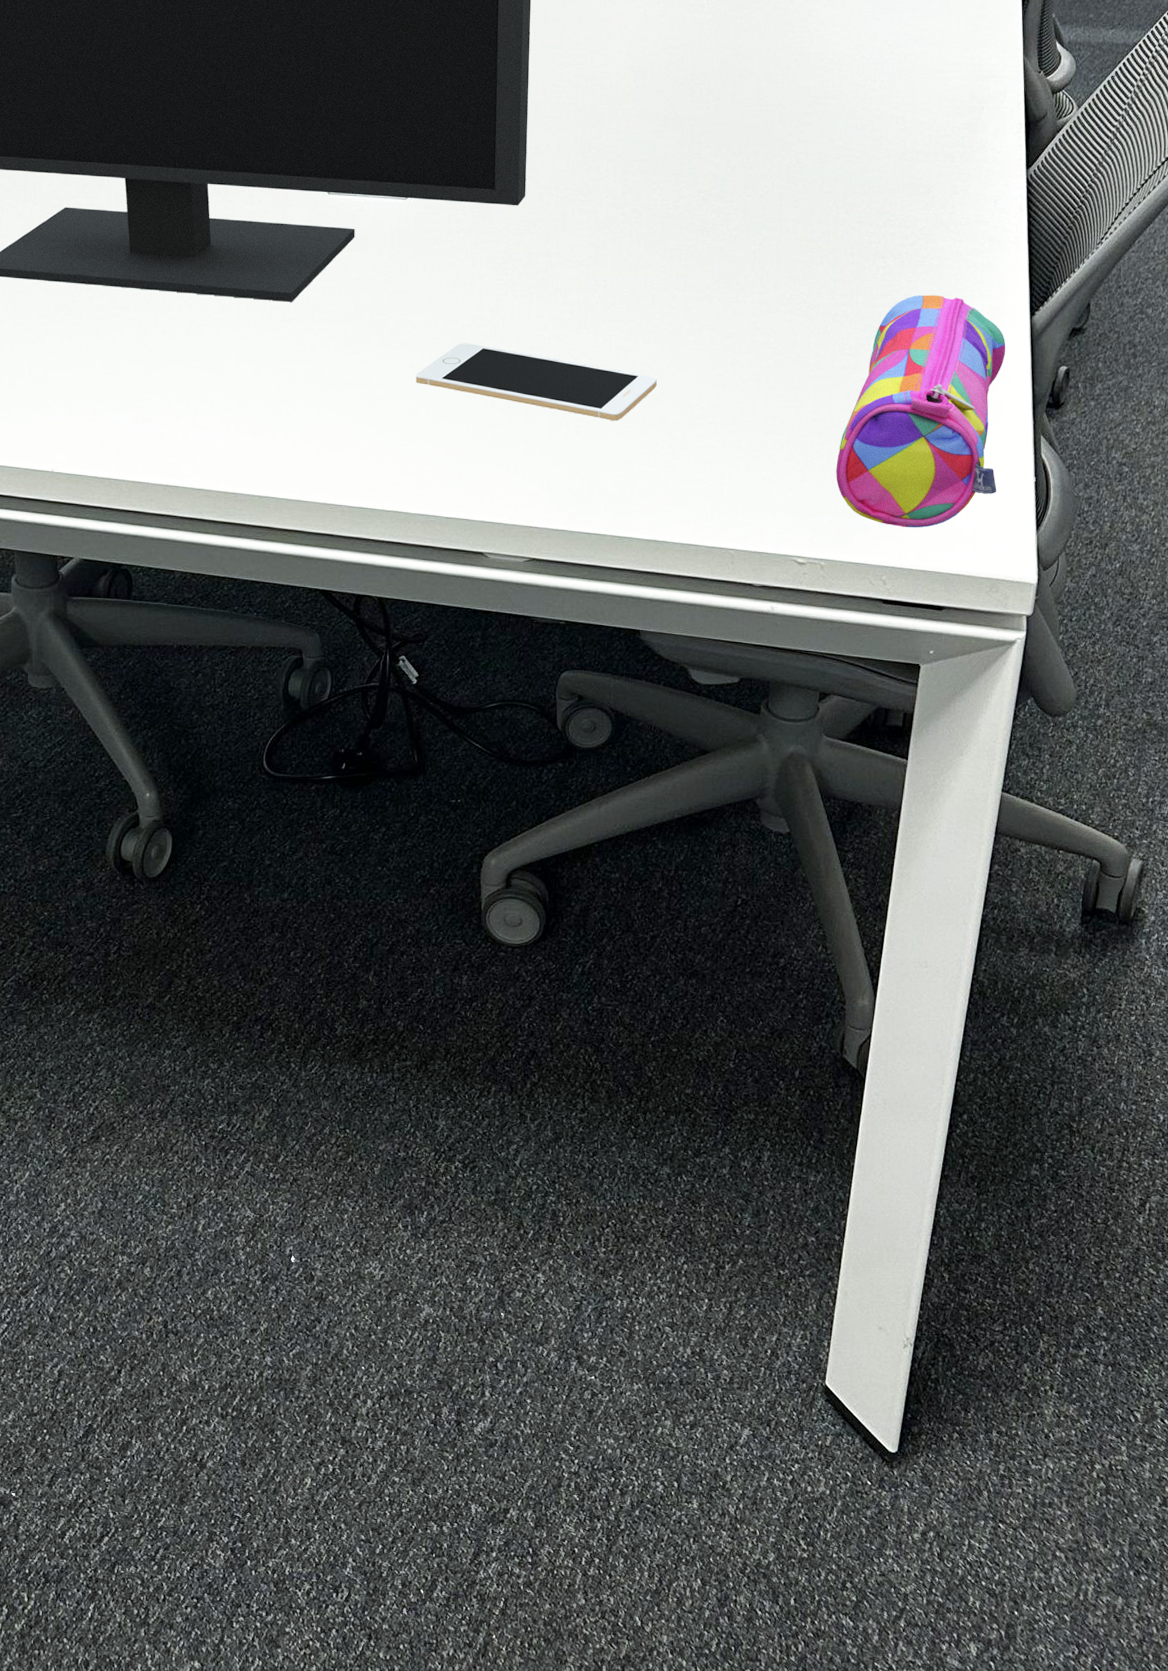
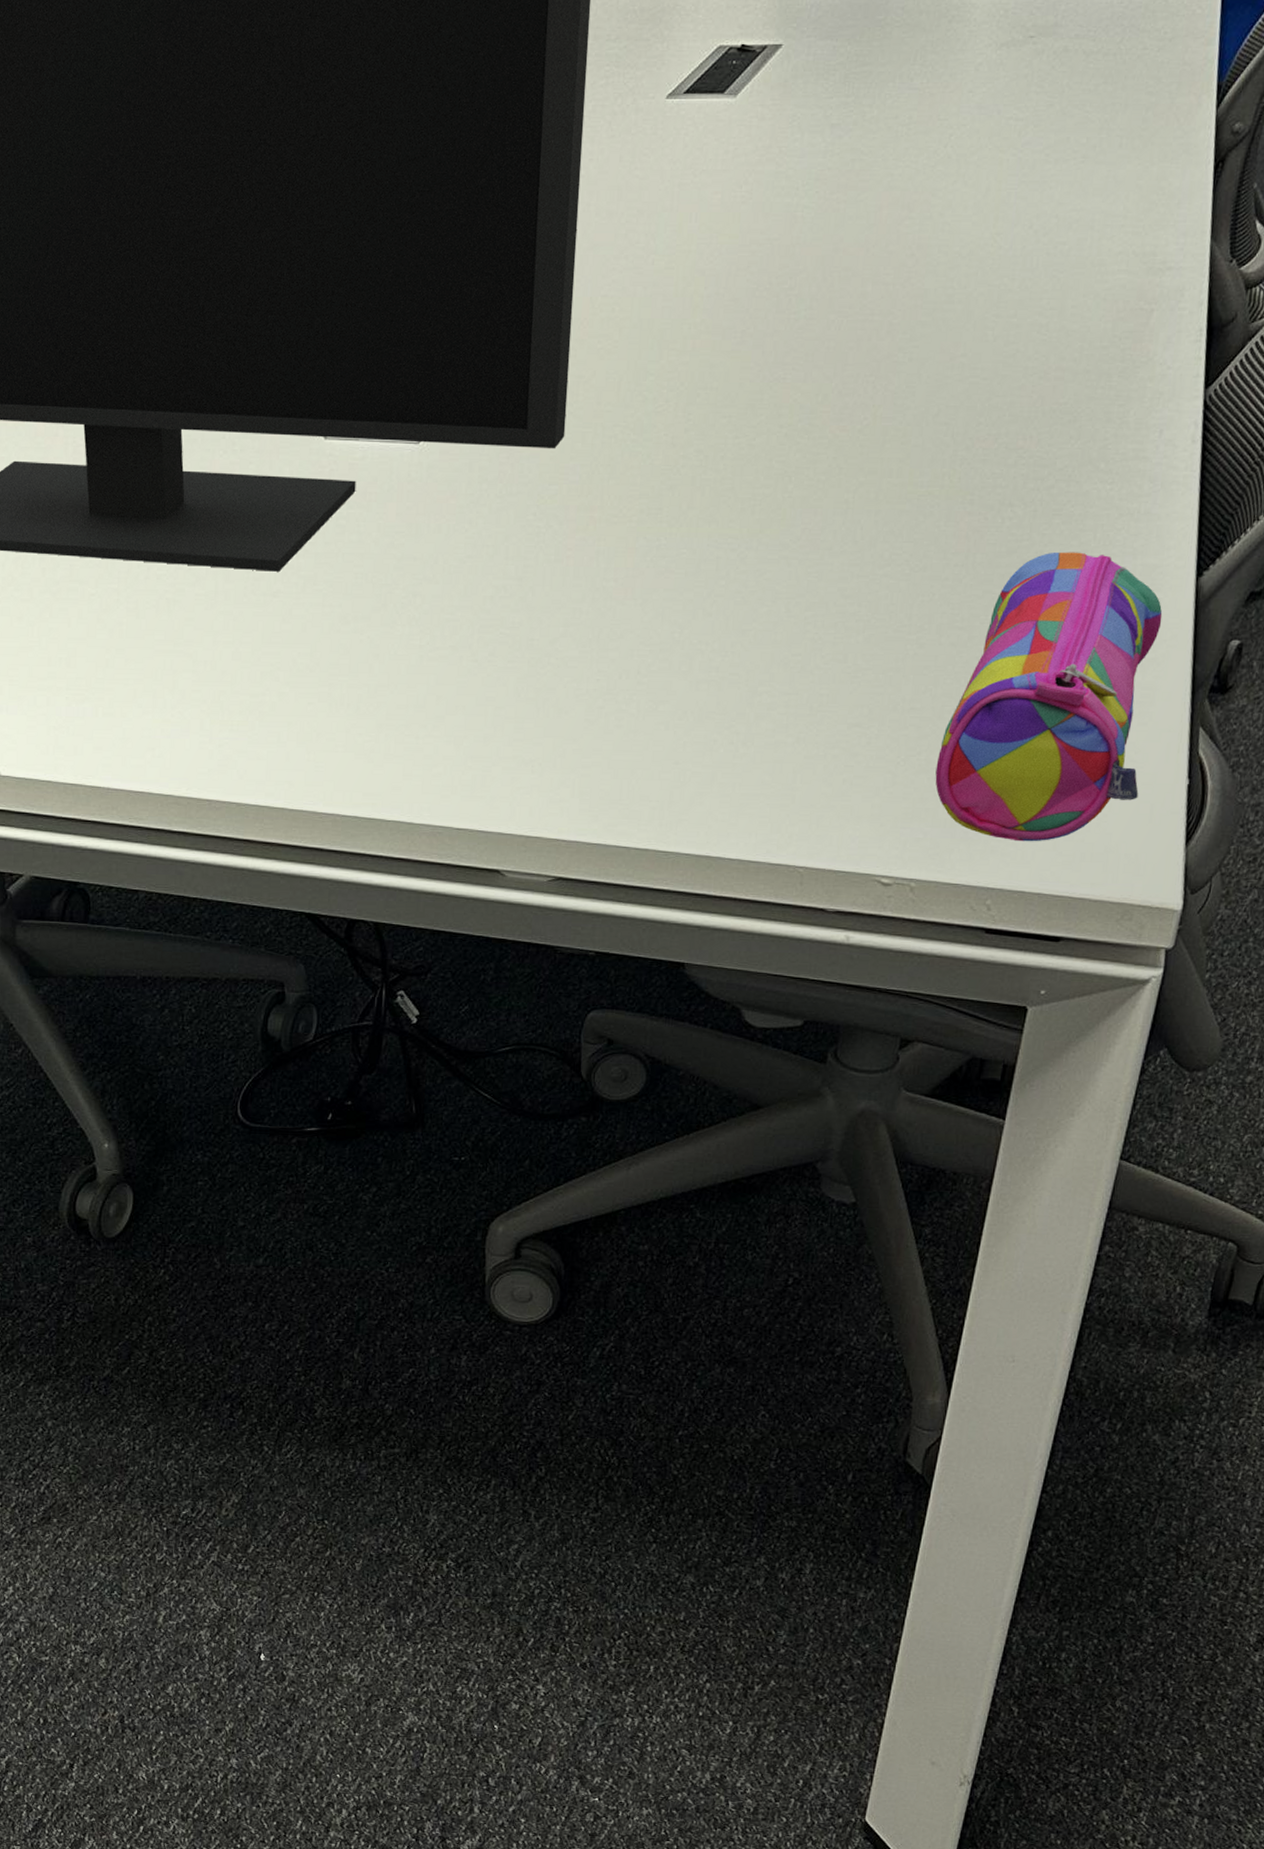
cell phone: present [415,343,657,421] -> none [424,618,718,712]

